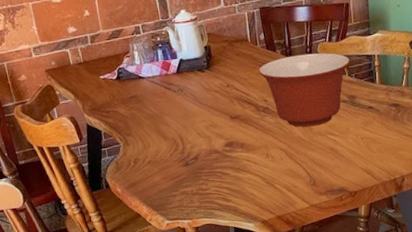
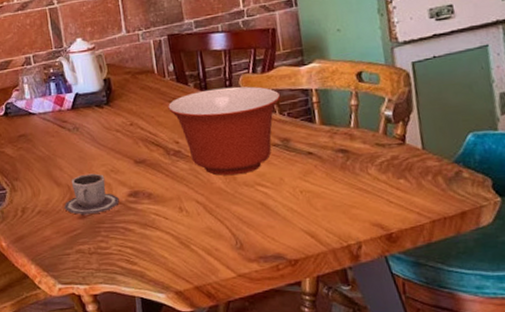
cup: none [170,128,217,163] -> present [64,173,119,215]

